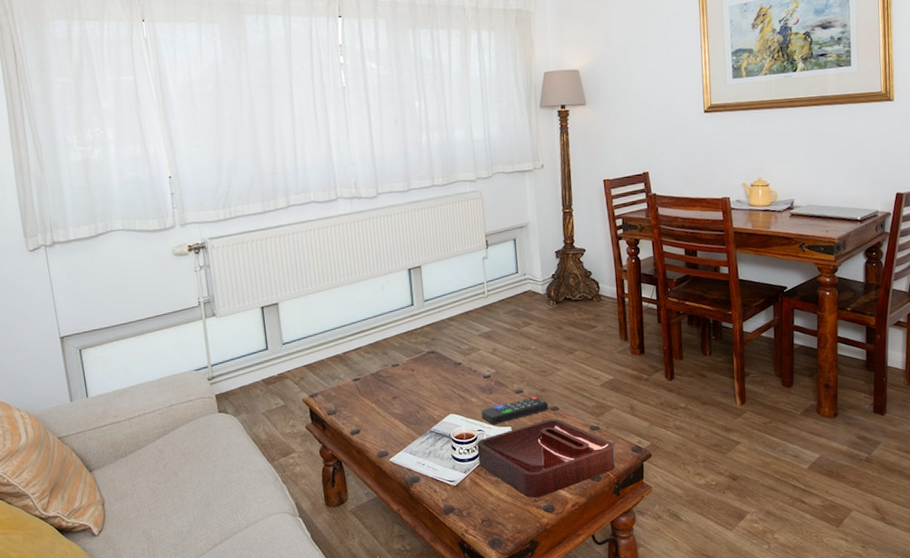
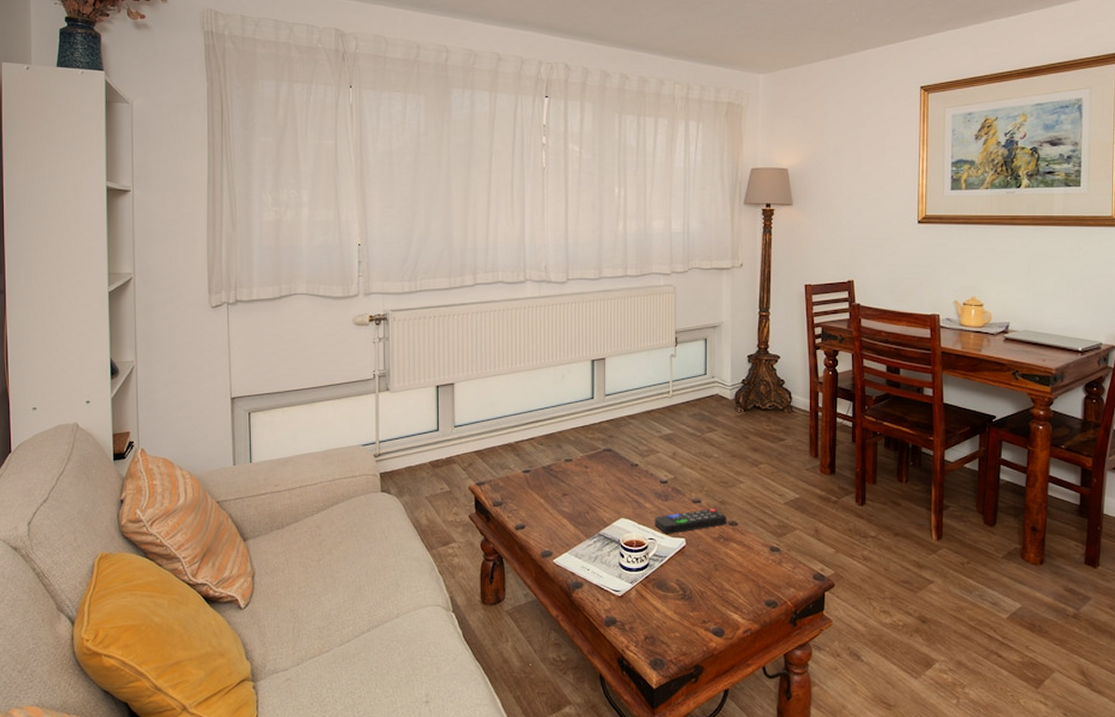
decorative tray: present [477,419,616,498] -> none [647,535,794,618]

